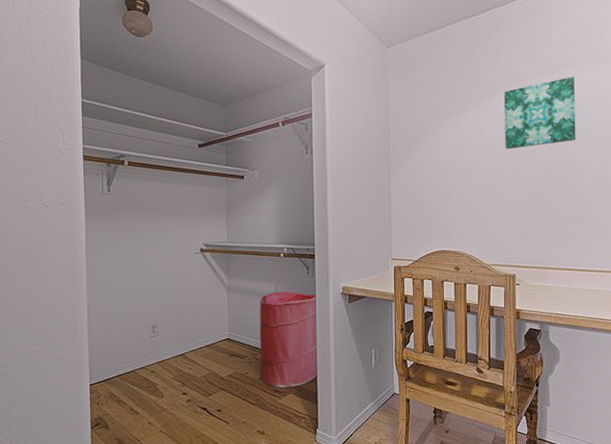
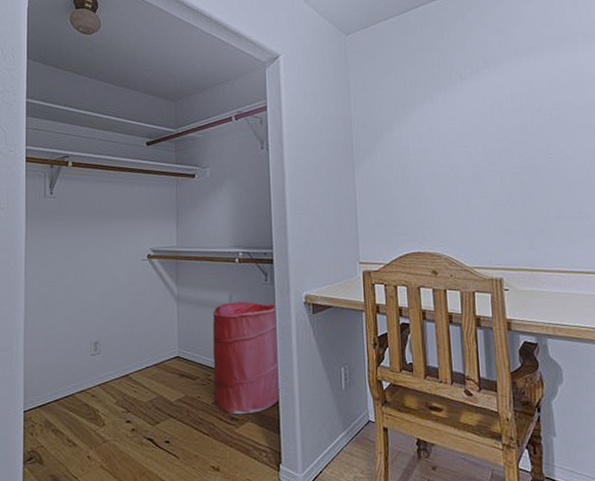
wall art: present [504,77,576,149] -> none [475,58,560,138]

